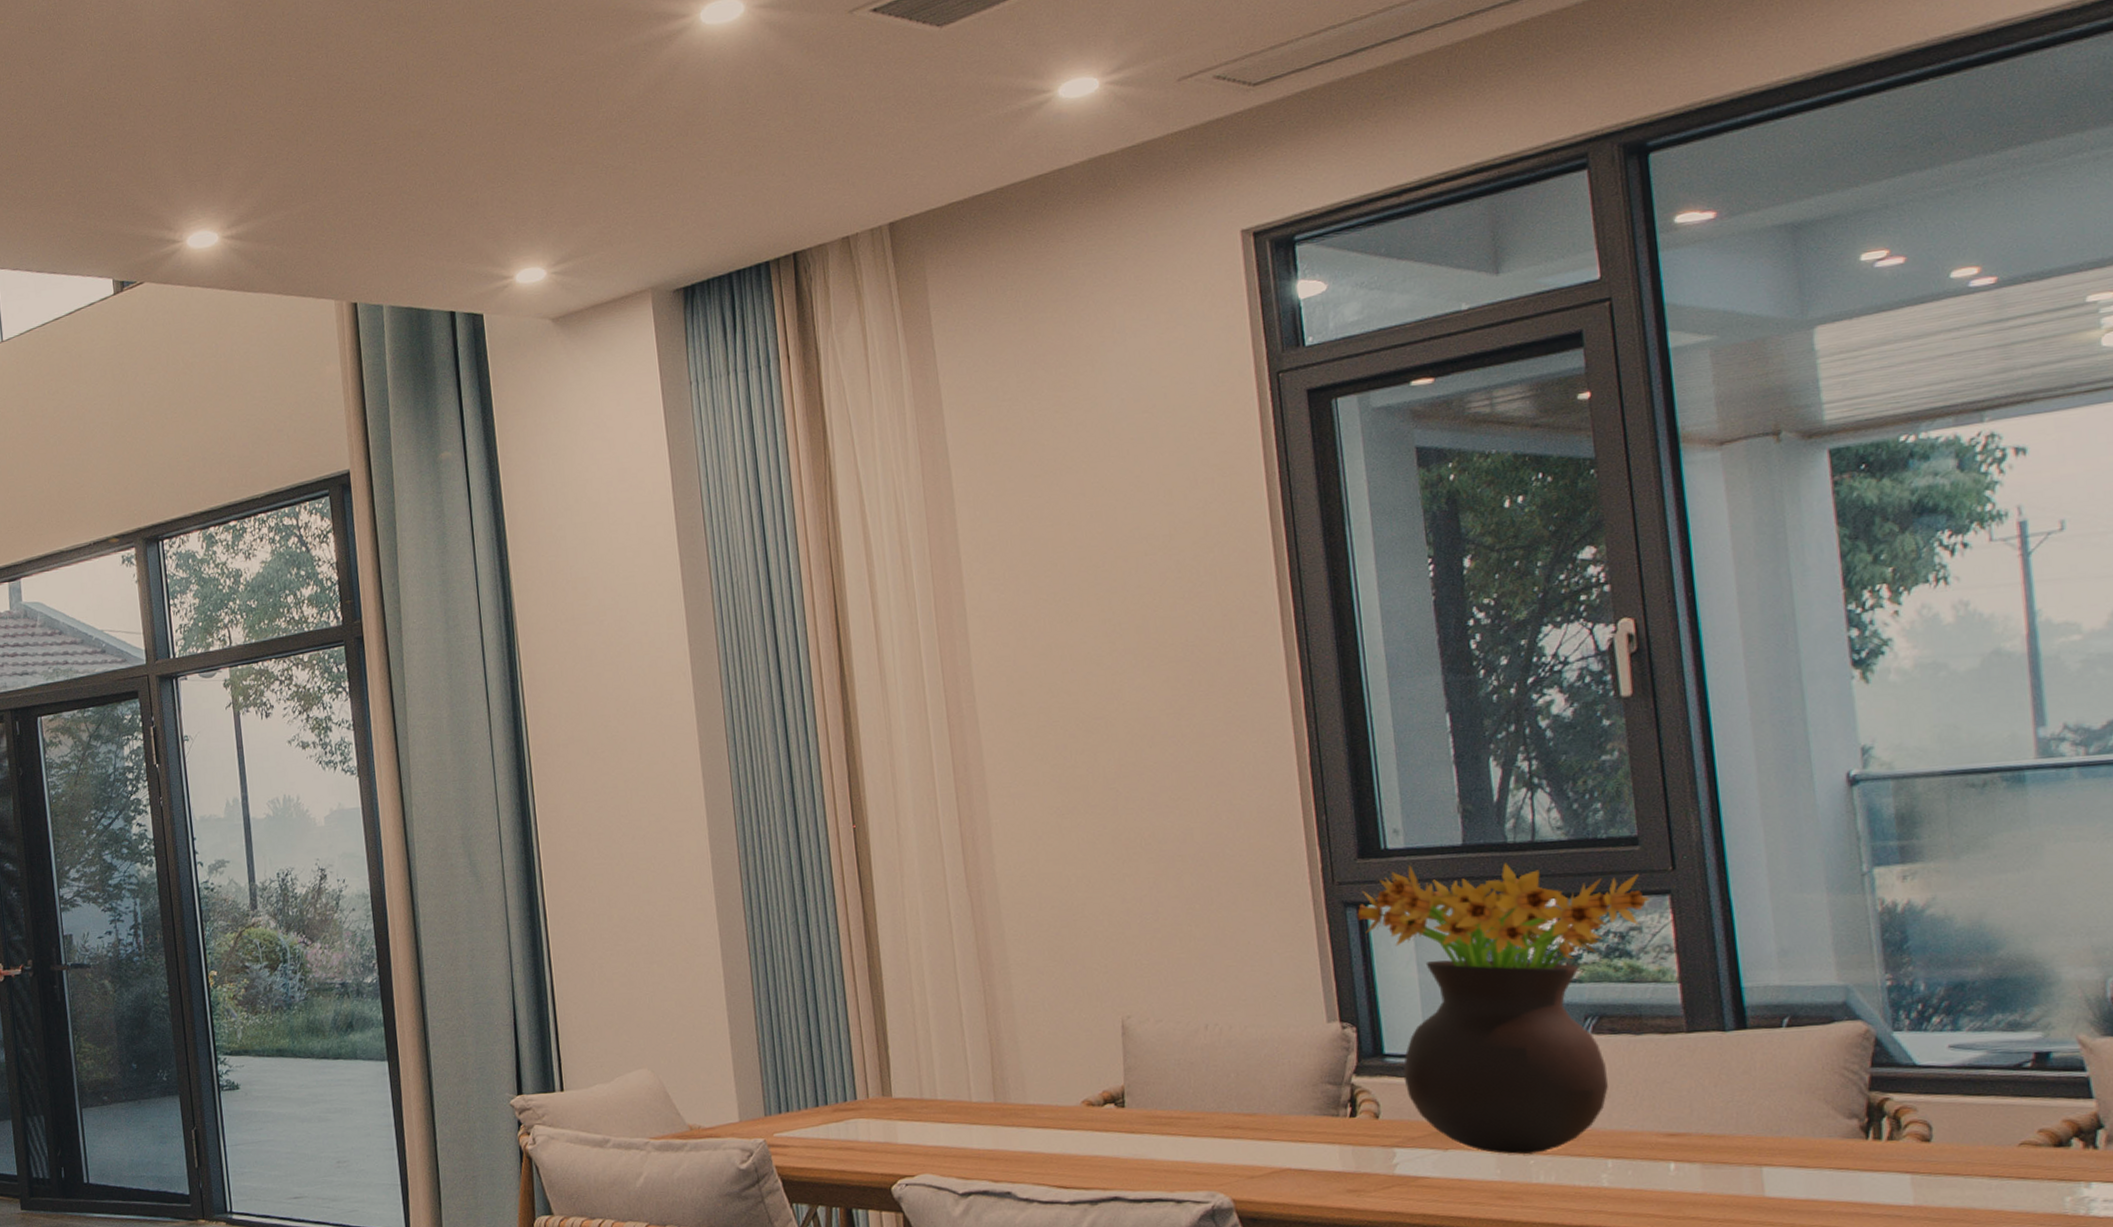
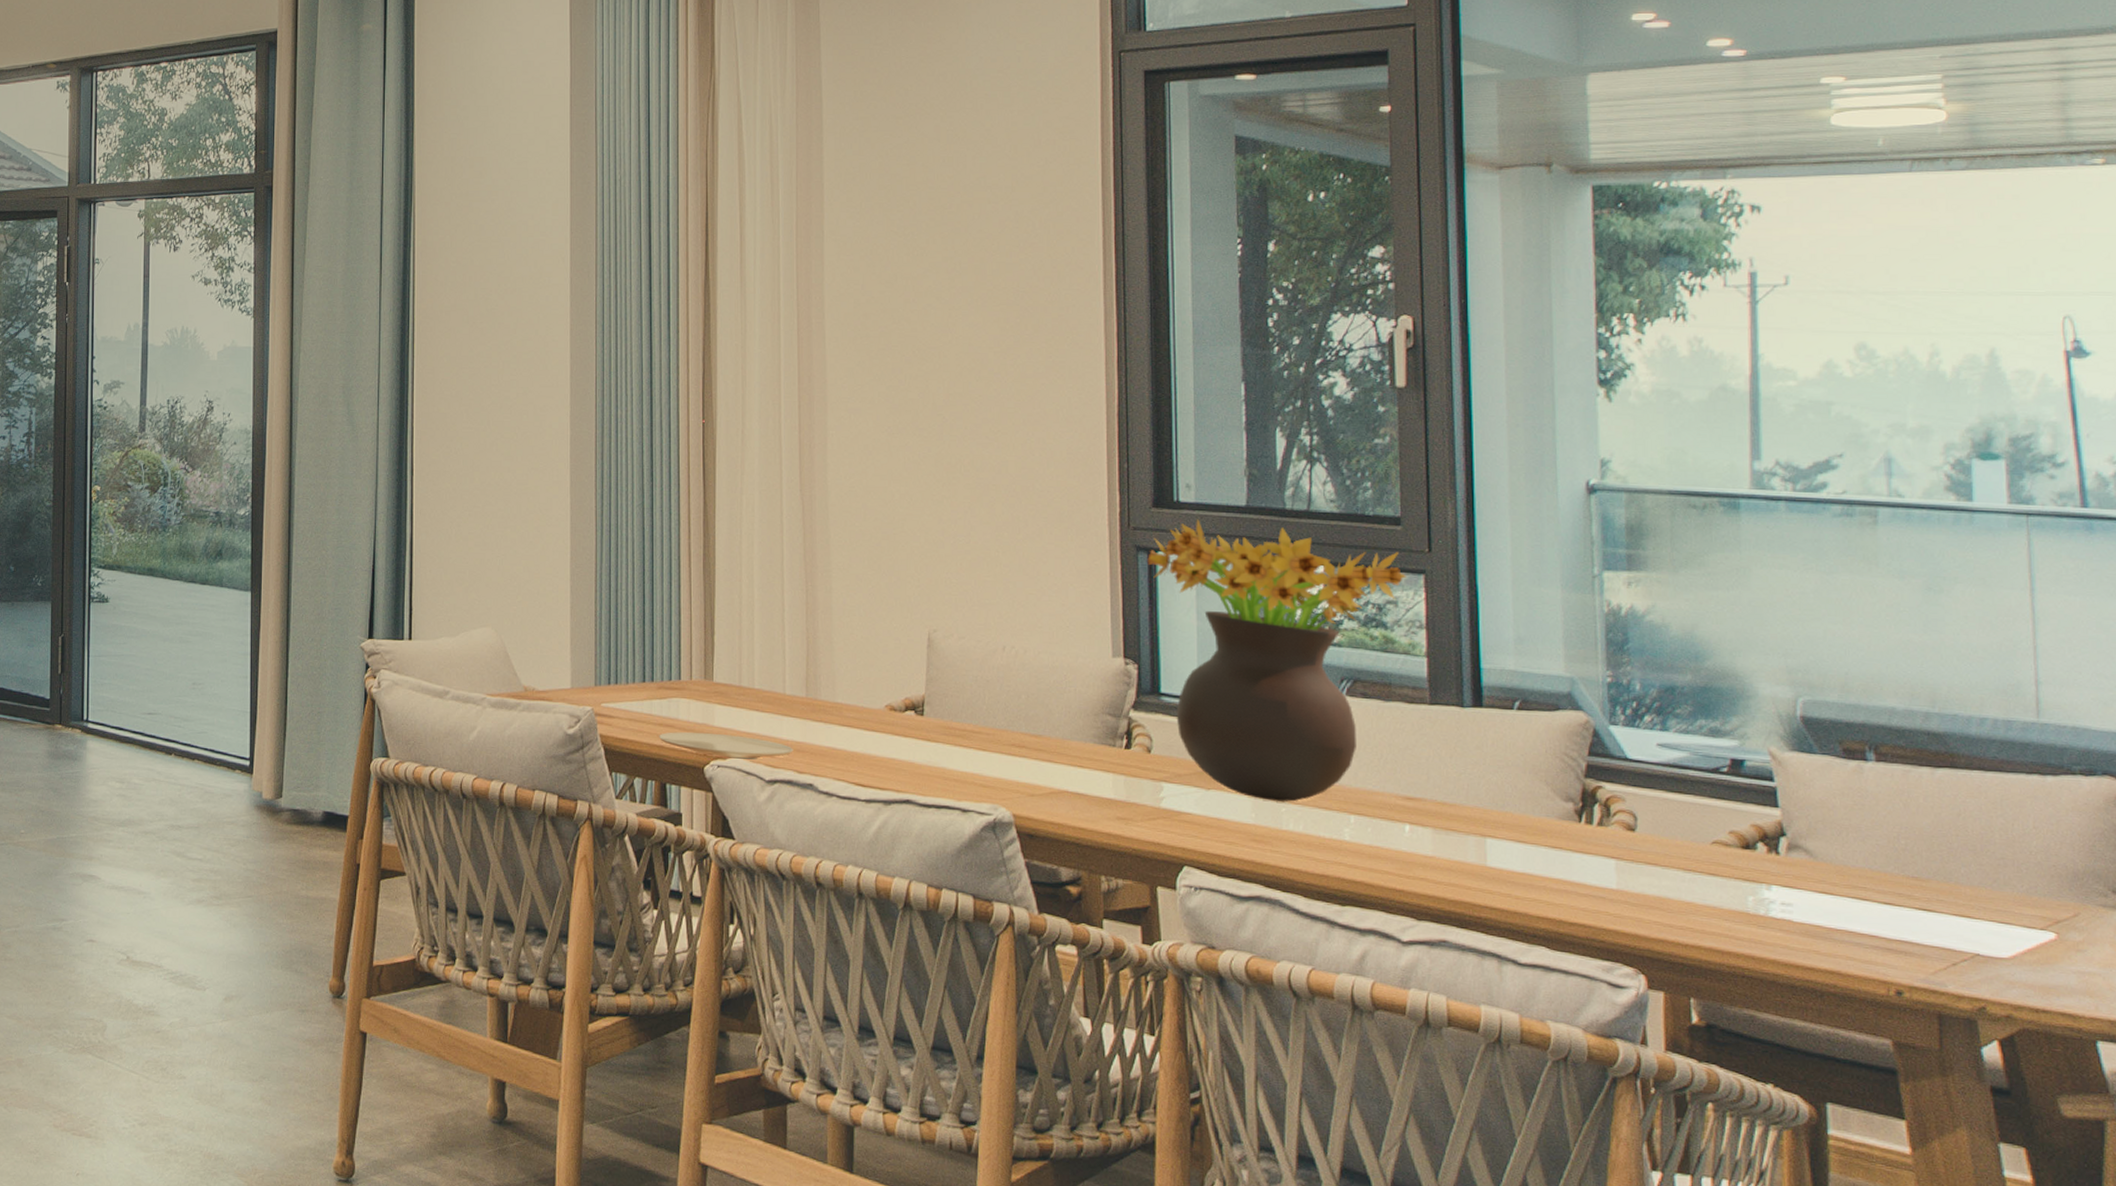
plate: none [838,1150,986,1175] -> present [658,731,794,759]

